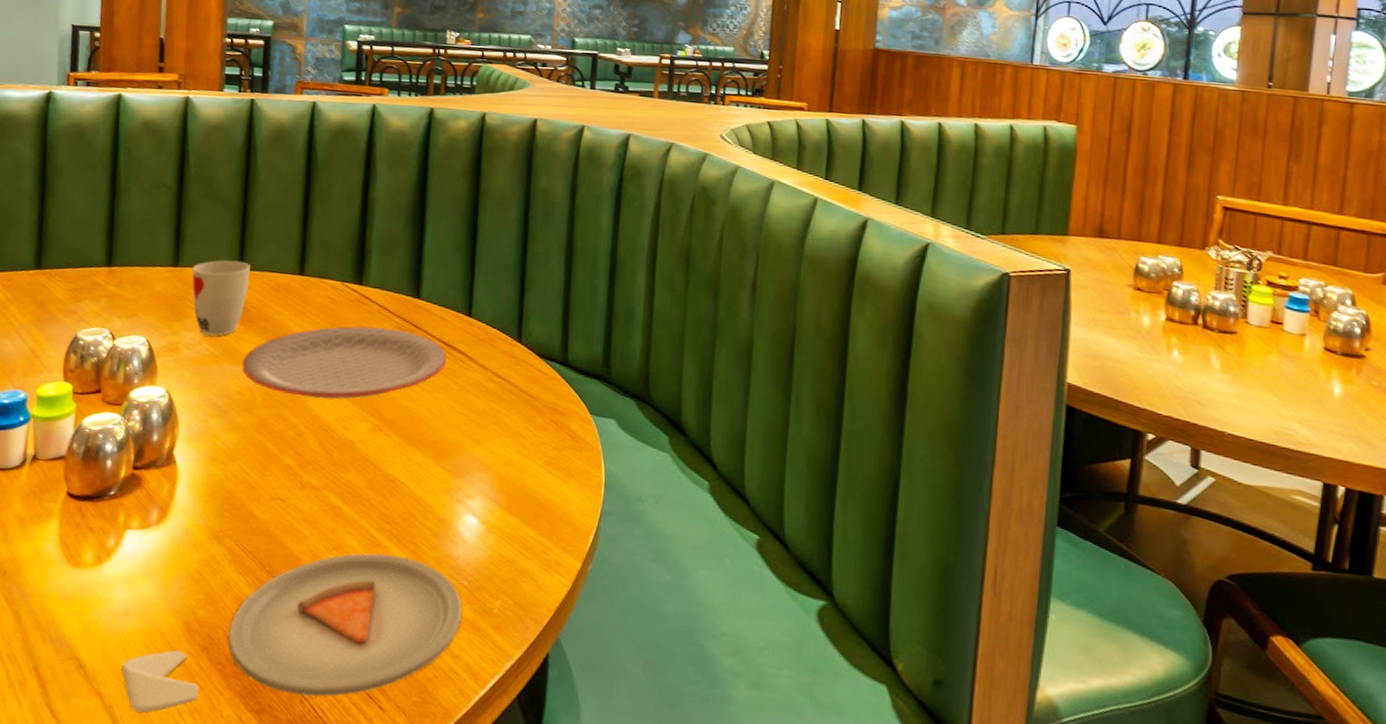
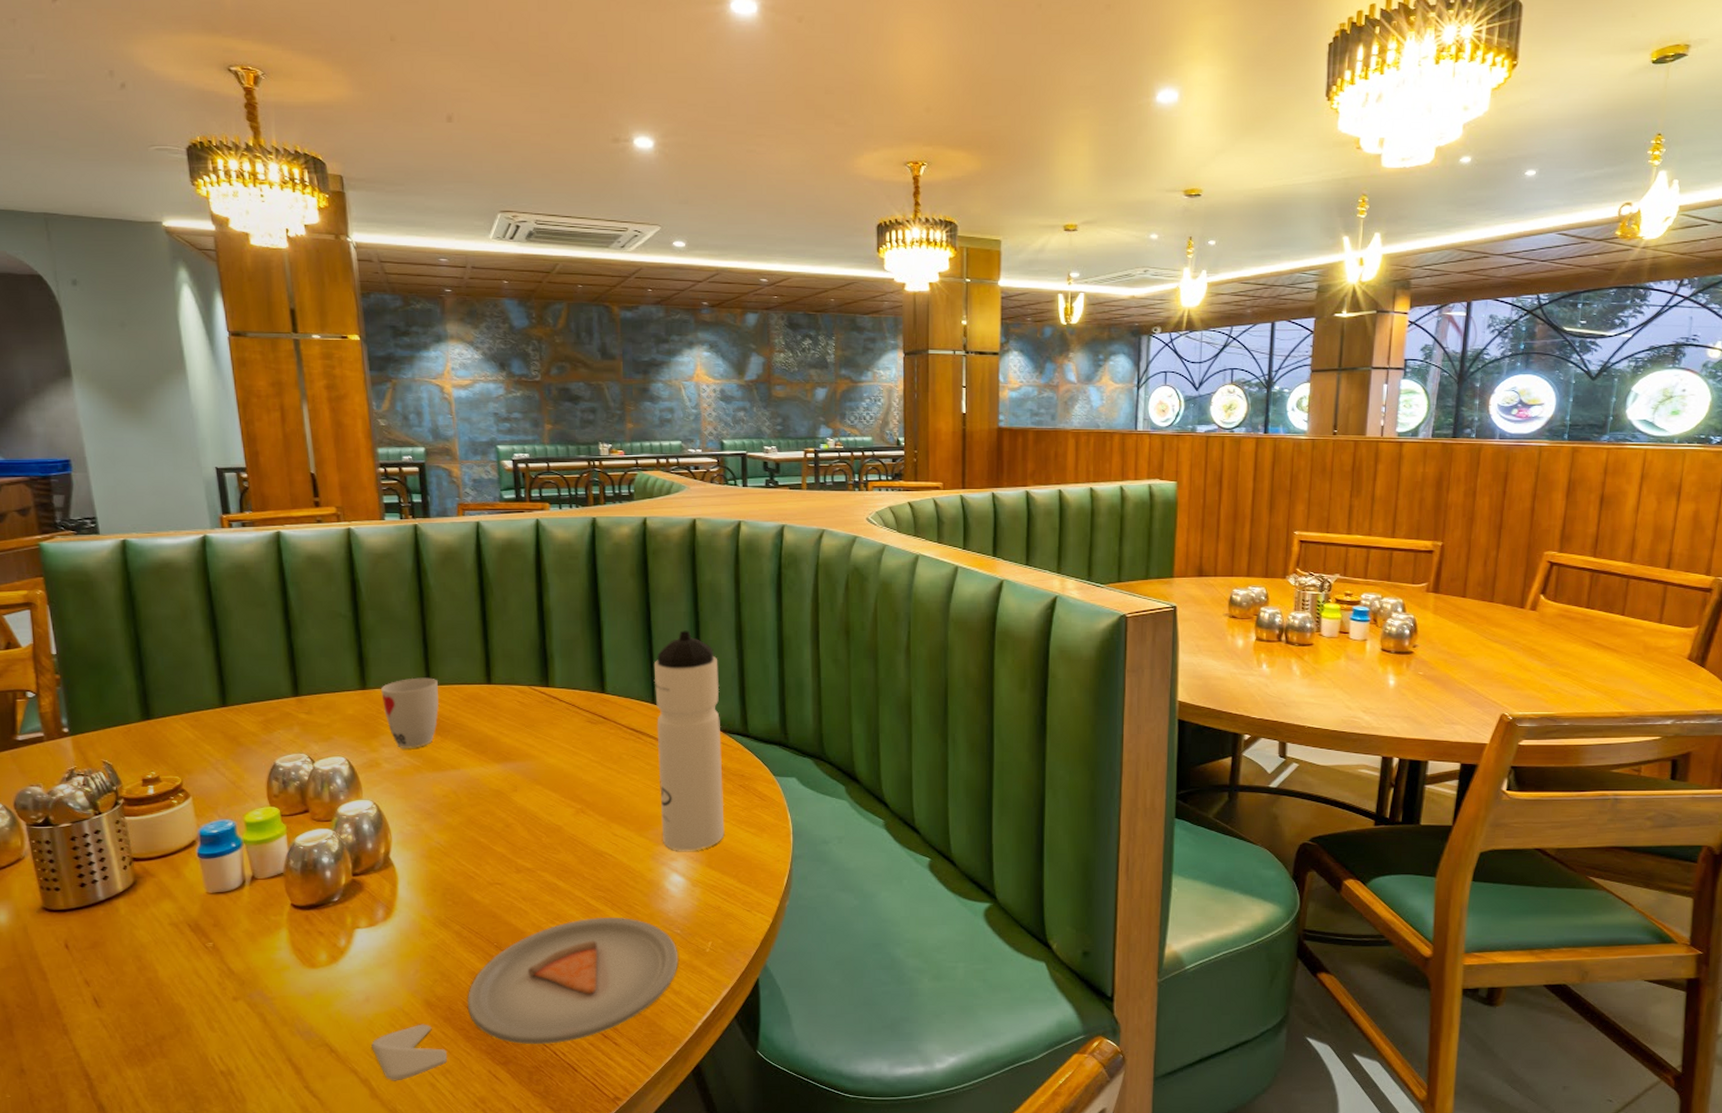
plate: present [242,326,447,400] -> none [444,723,637,792]
water bottle: none [461,238,544,491] -> present [653,630,725,851]

